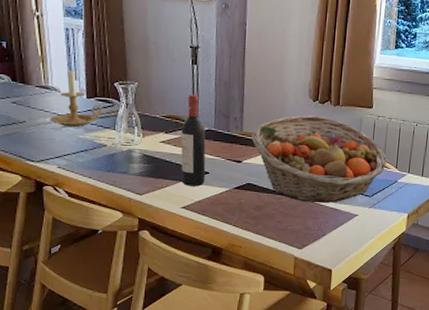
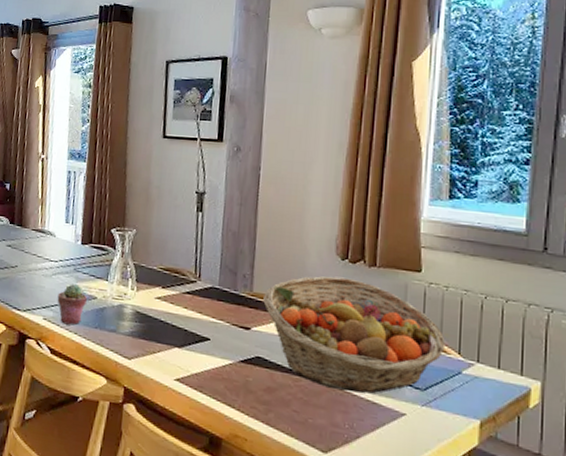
candle holder: present [50,67,102,128] -> none [41,211,96,276]
potted succulent: none [69,133,97,171] -> present [57,283,87,325]
wine bottle: present [181,94,206,187] -> none [177,244,209,355]

